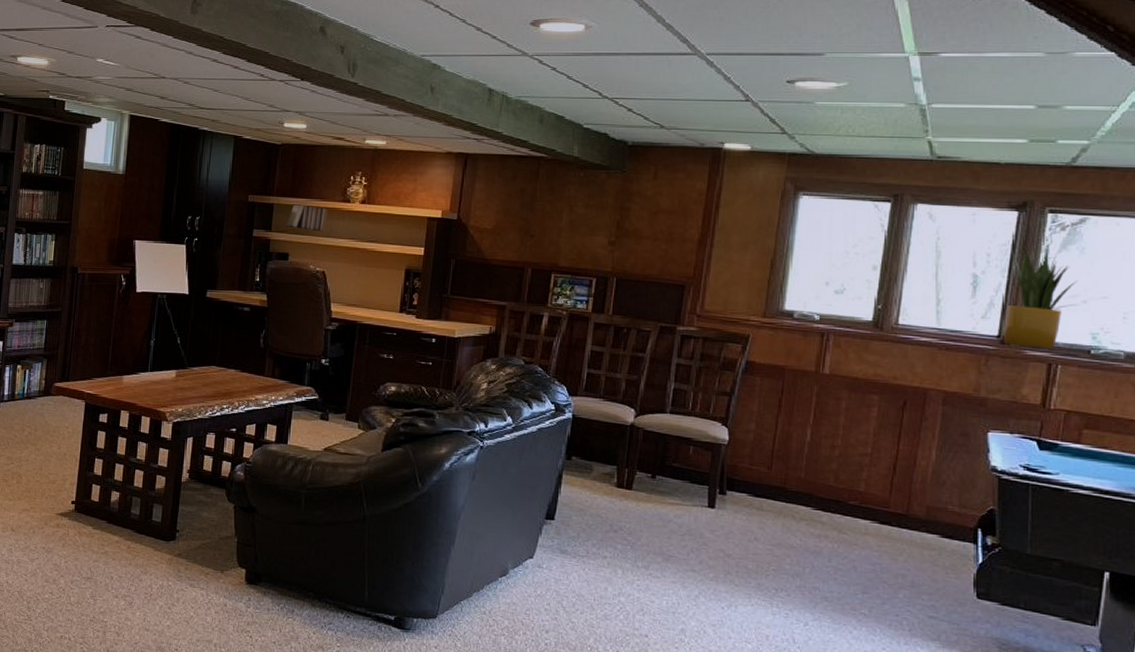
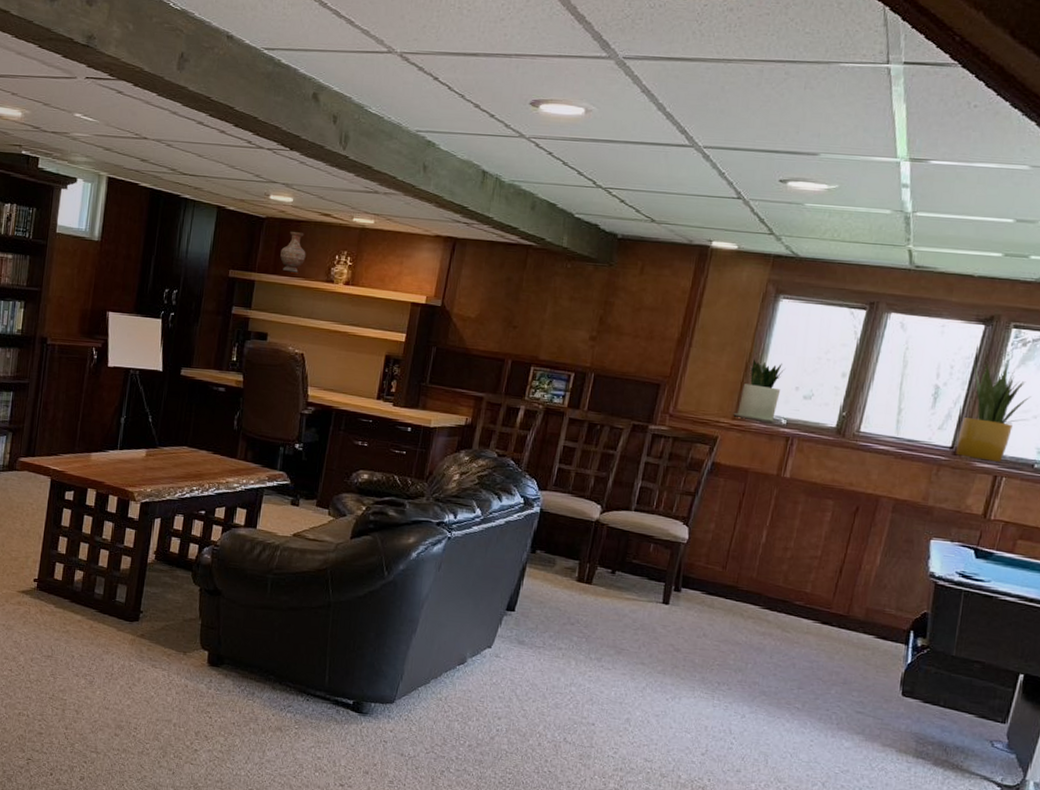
books: present [286,203,328,232] -> none [266,281,310,312]
vase: none [297,155,322,194] -> present [280,231,306,273]
planter: none [763,256,813,320] -> present [733,359,786,424]

